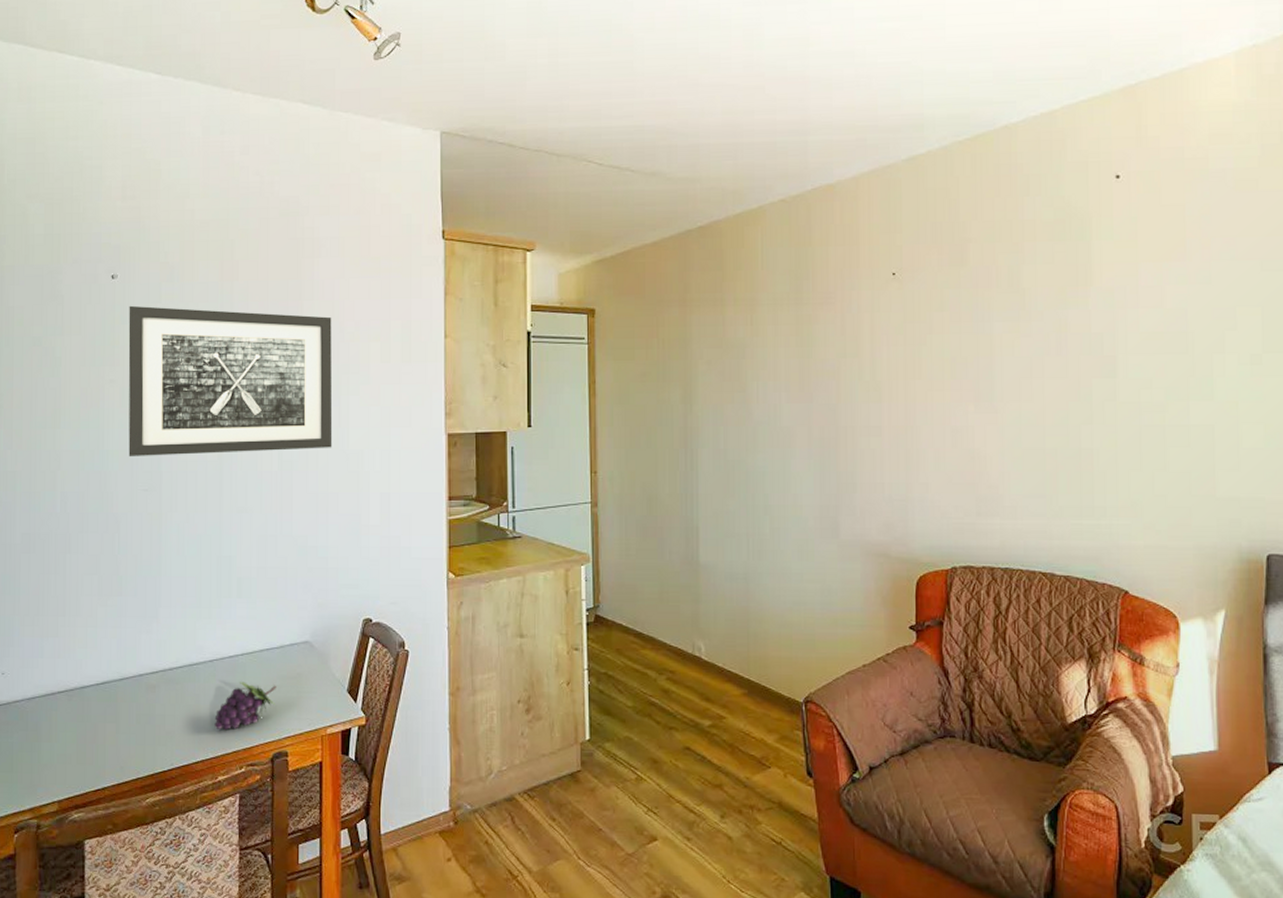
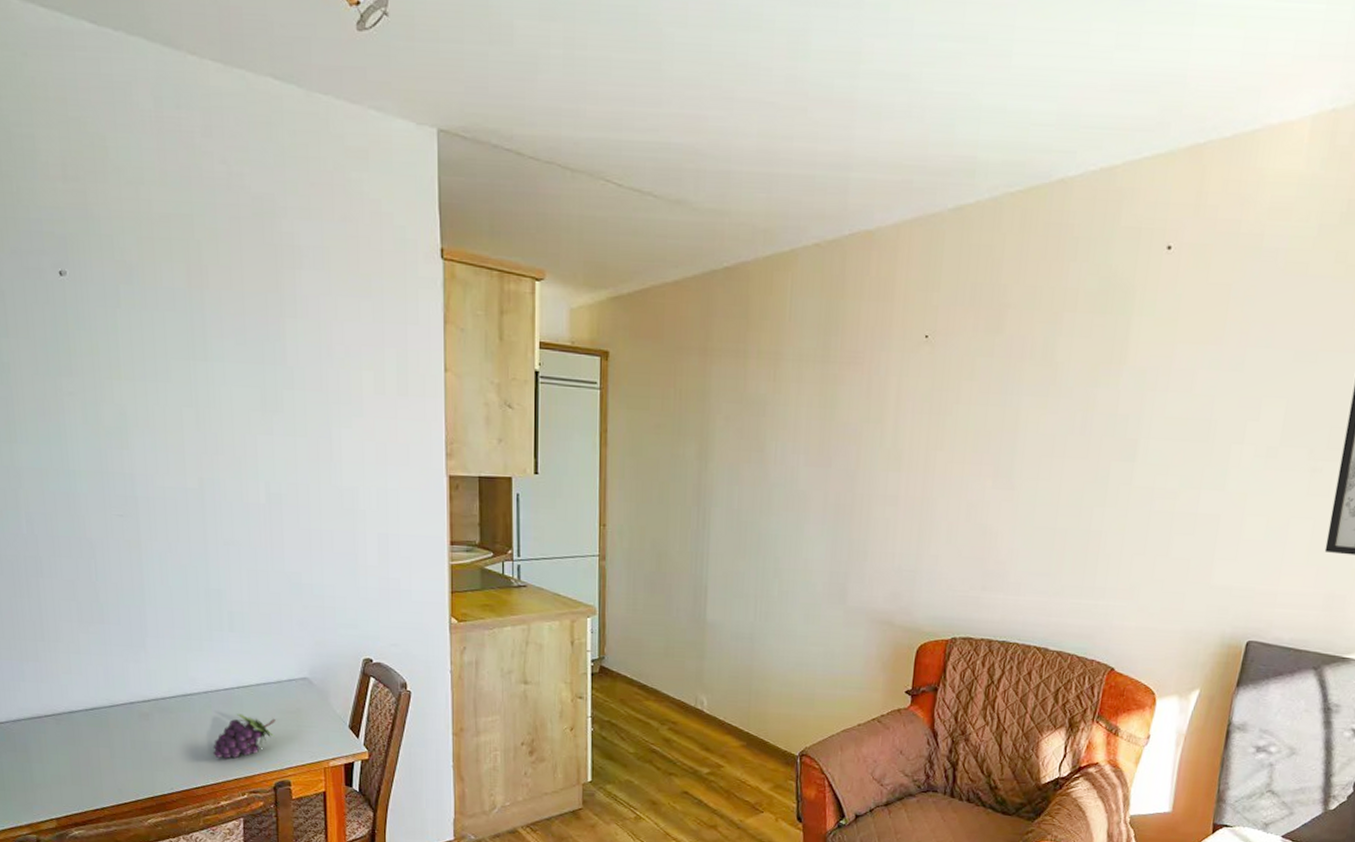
wall art: present [128,305,333,456] -> none [83,308,324,483]

